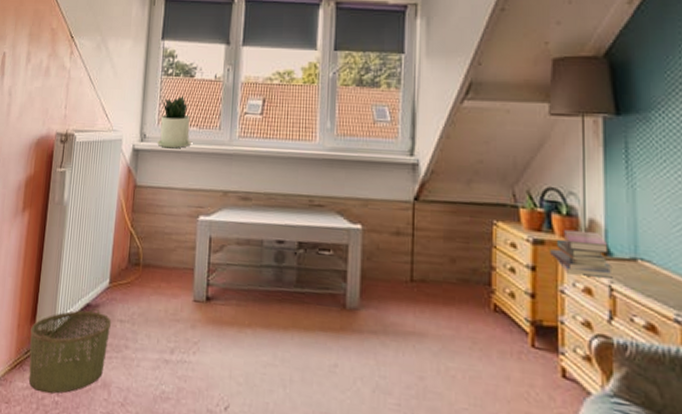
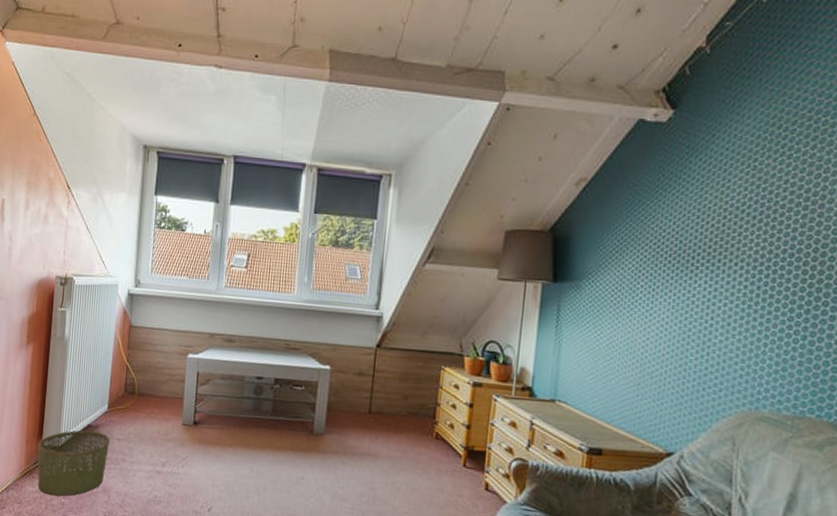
planter: present [157,95,192,149] -> none [150,247,182,295]
books: present [549,229,613,278] -> none [485,375,535,415]

